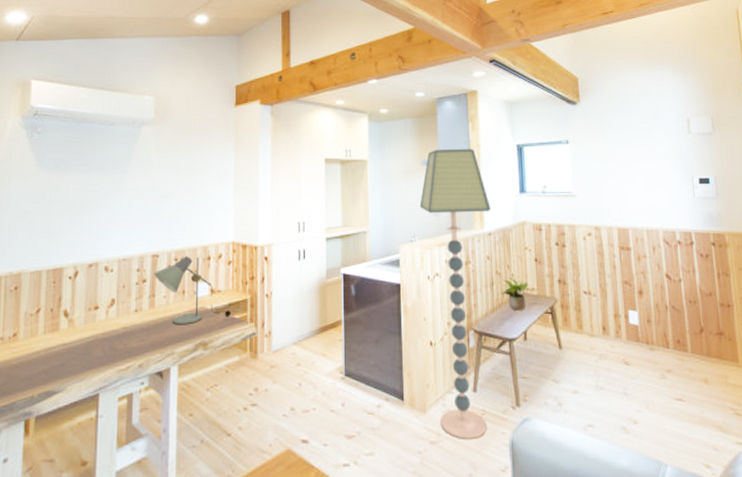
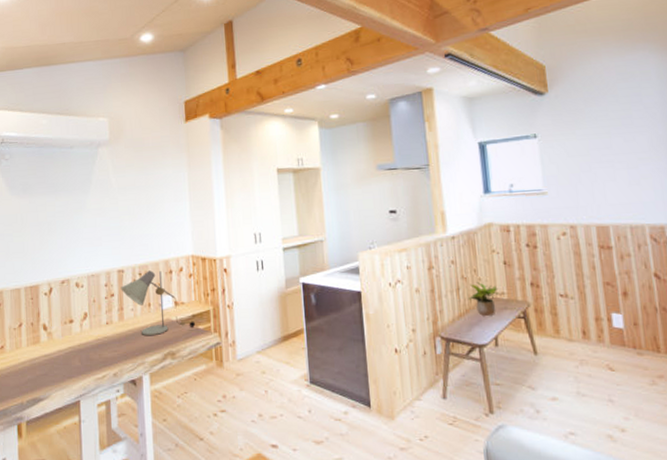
floor lamp: present [419,148,491,439] -> none [376,149,460,446]

